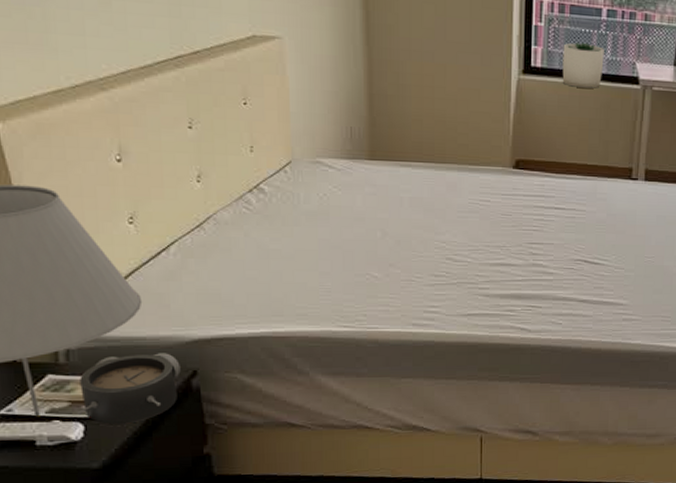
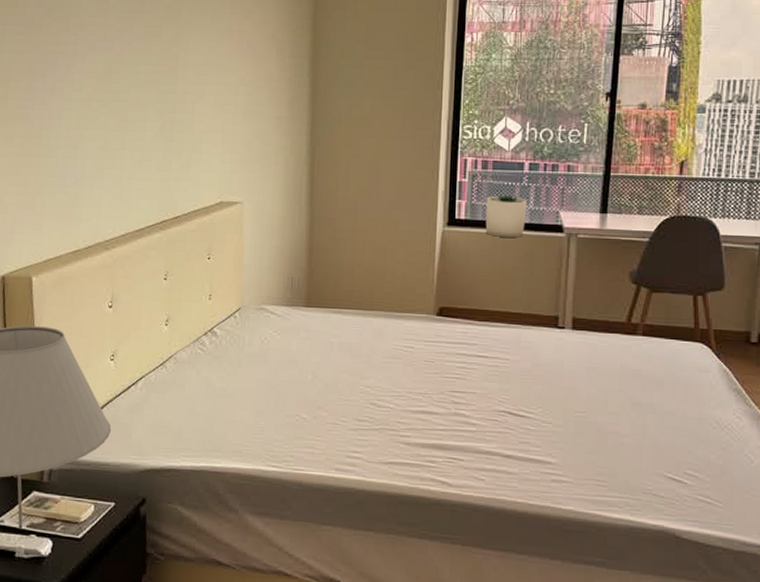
alarm clock: present [77,353,181,425] -> none [49,479,133,545]

